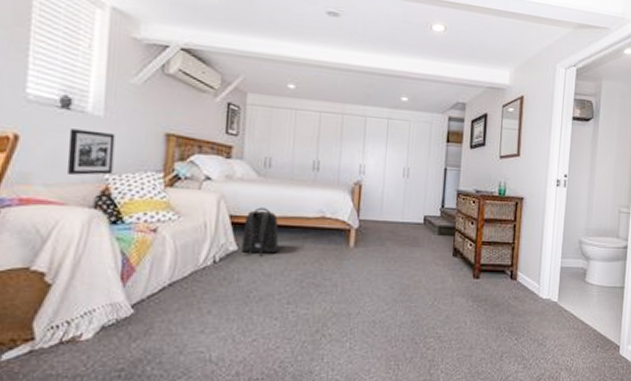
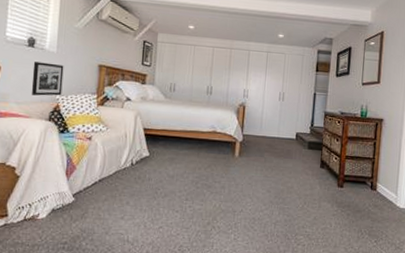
backpack: present [241,207,279,256] -> none [152,122,180,161]

